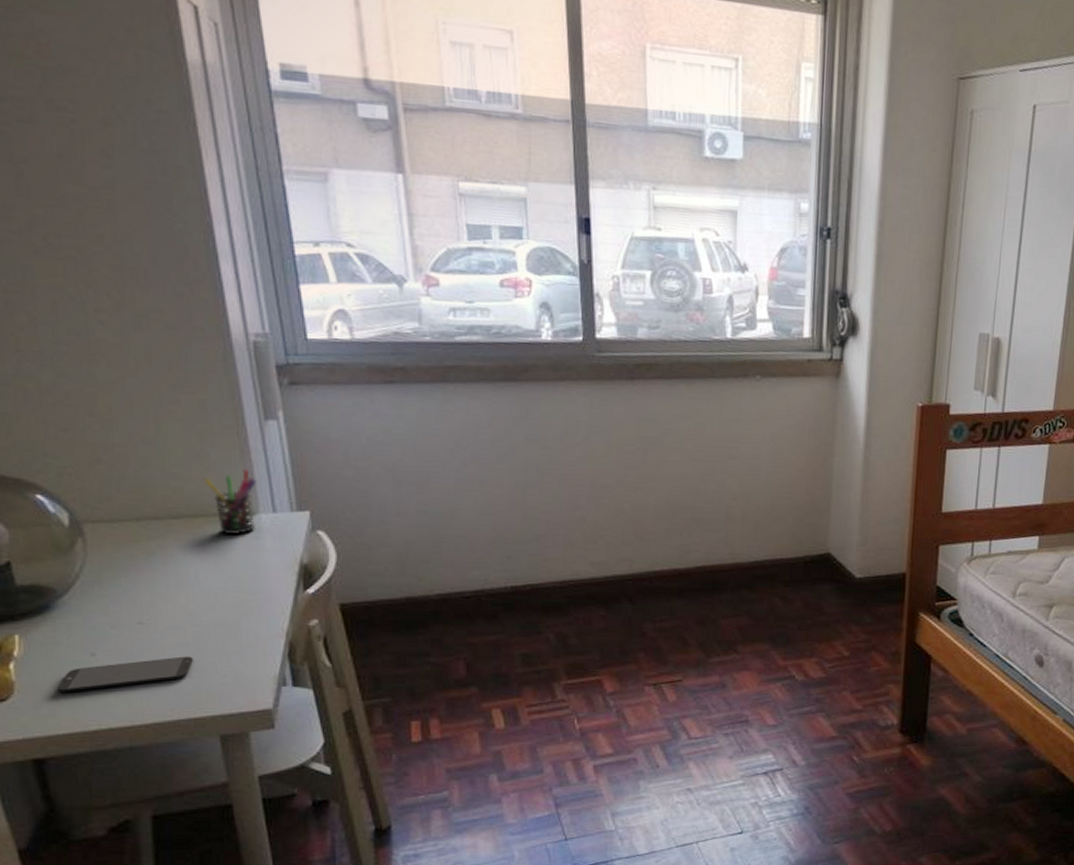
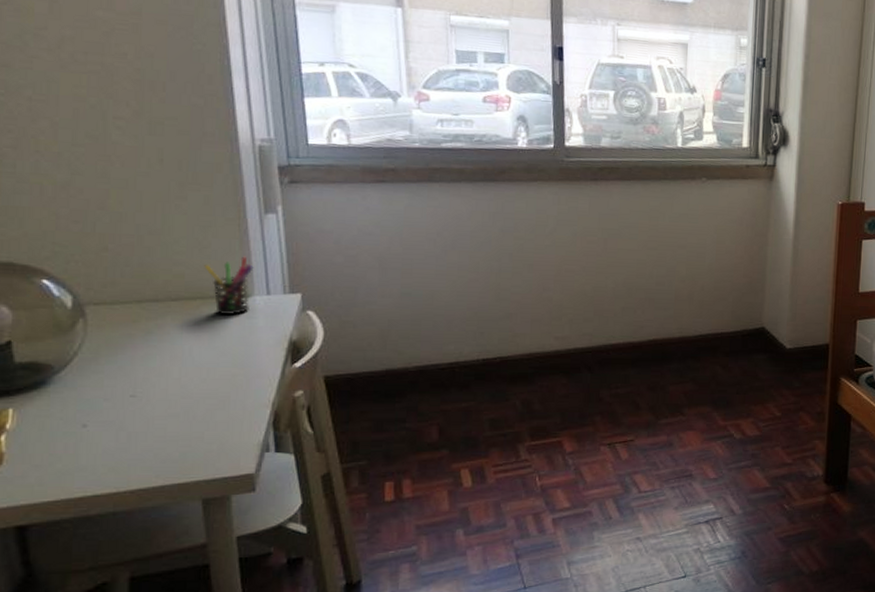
smartphone: present [56,656,193,692] -> none [45,426,181,462]

